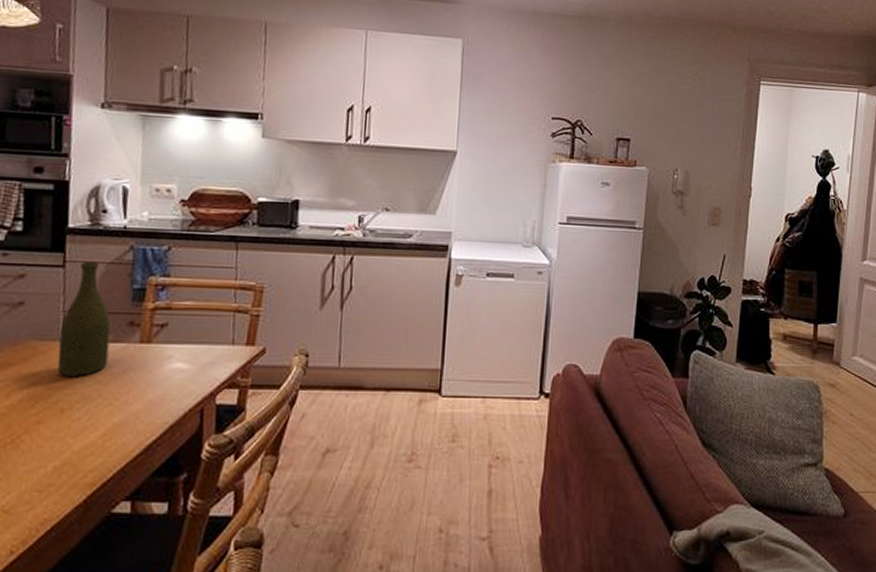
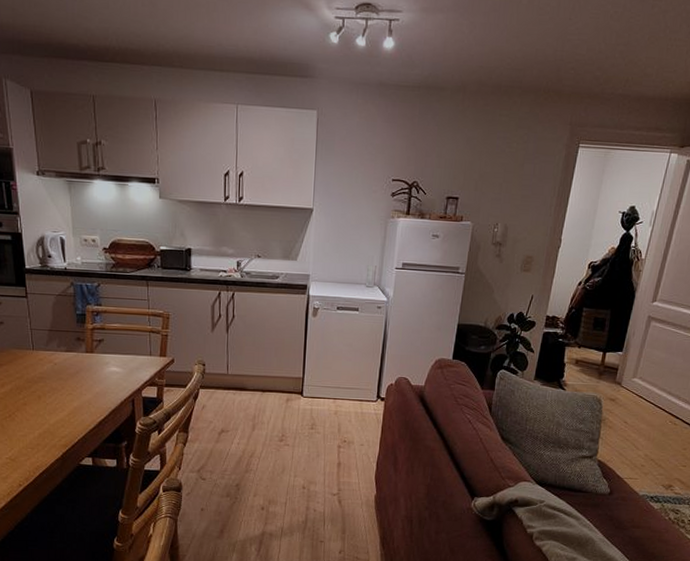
bottle: present [57,261,111,376] -> none [30,293,65,374]

